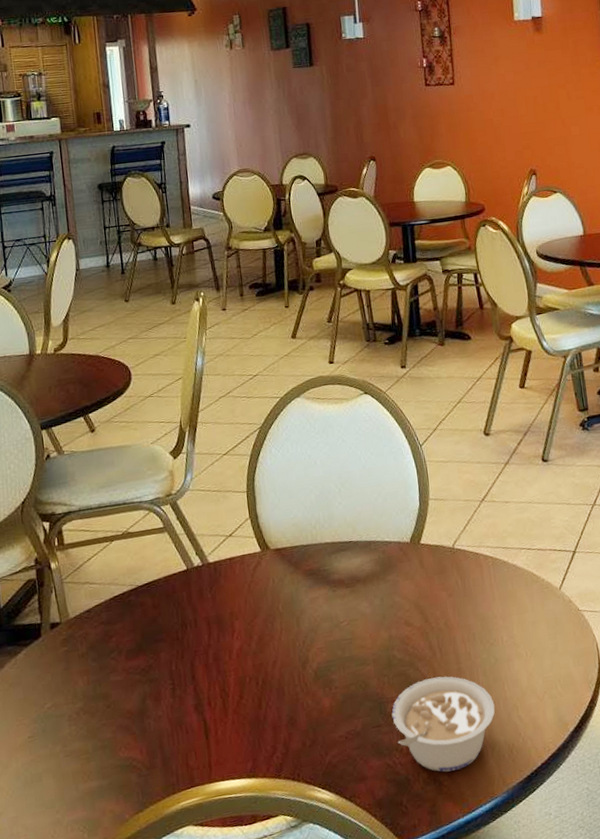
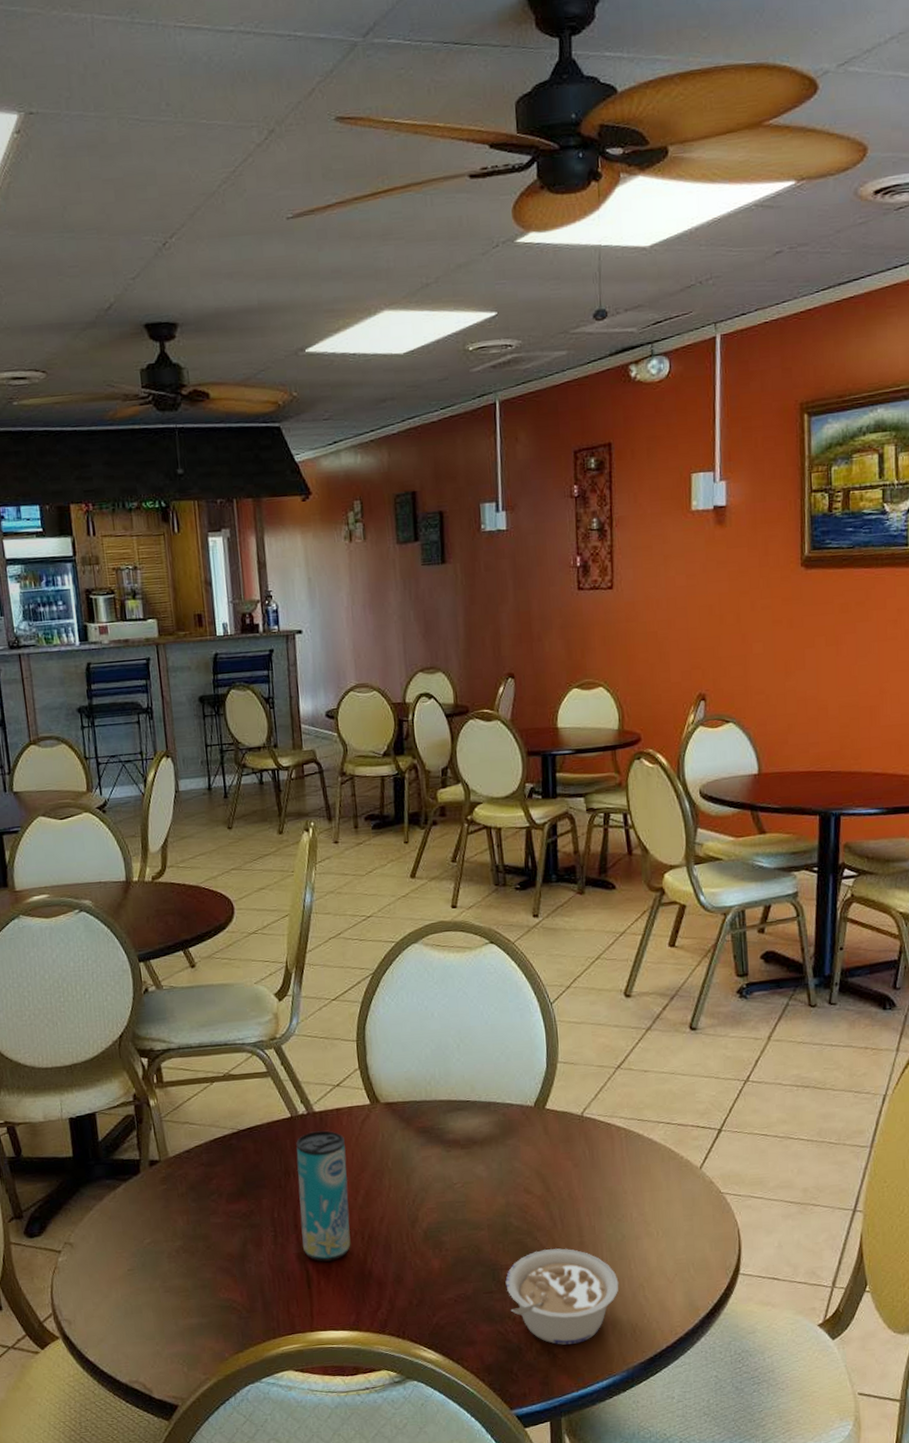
beverage can: none [192,580,246,711] -> present [296,1130,351,1262]

